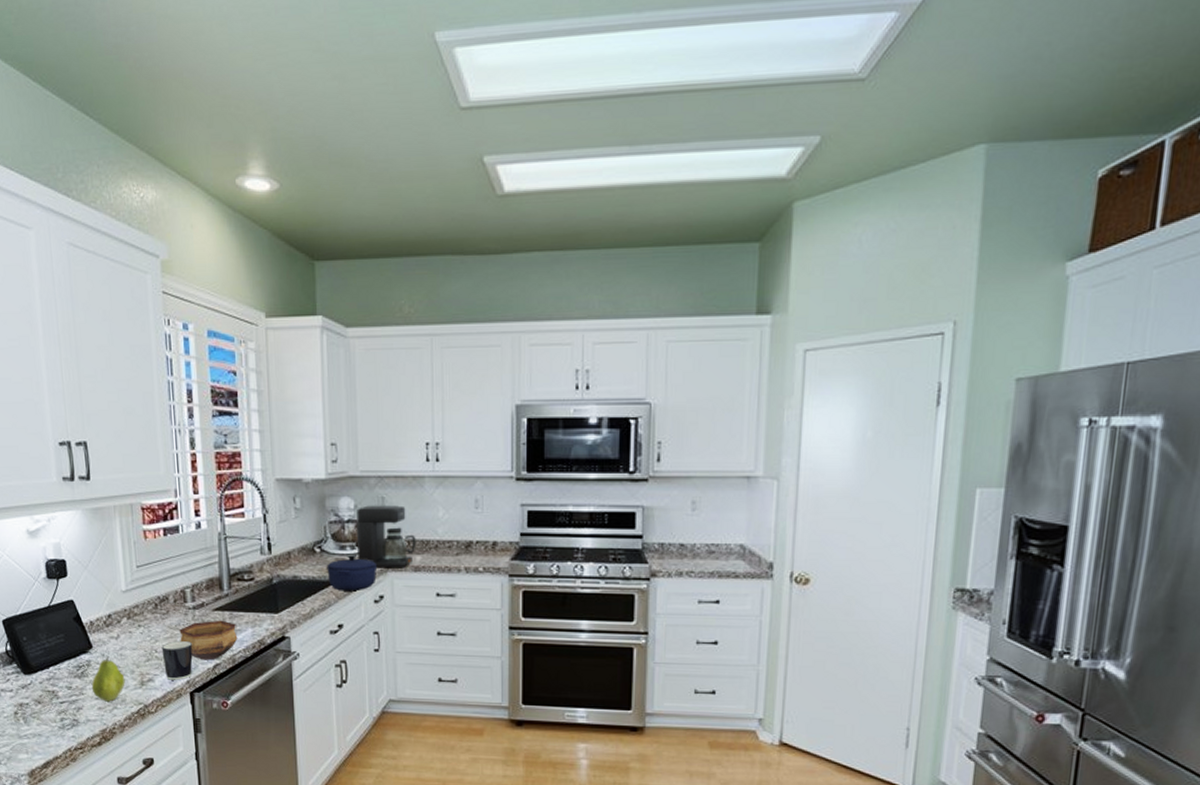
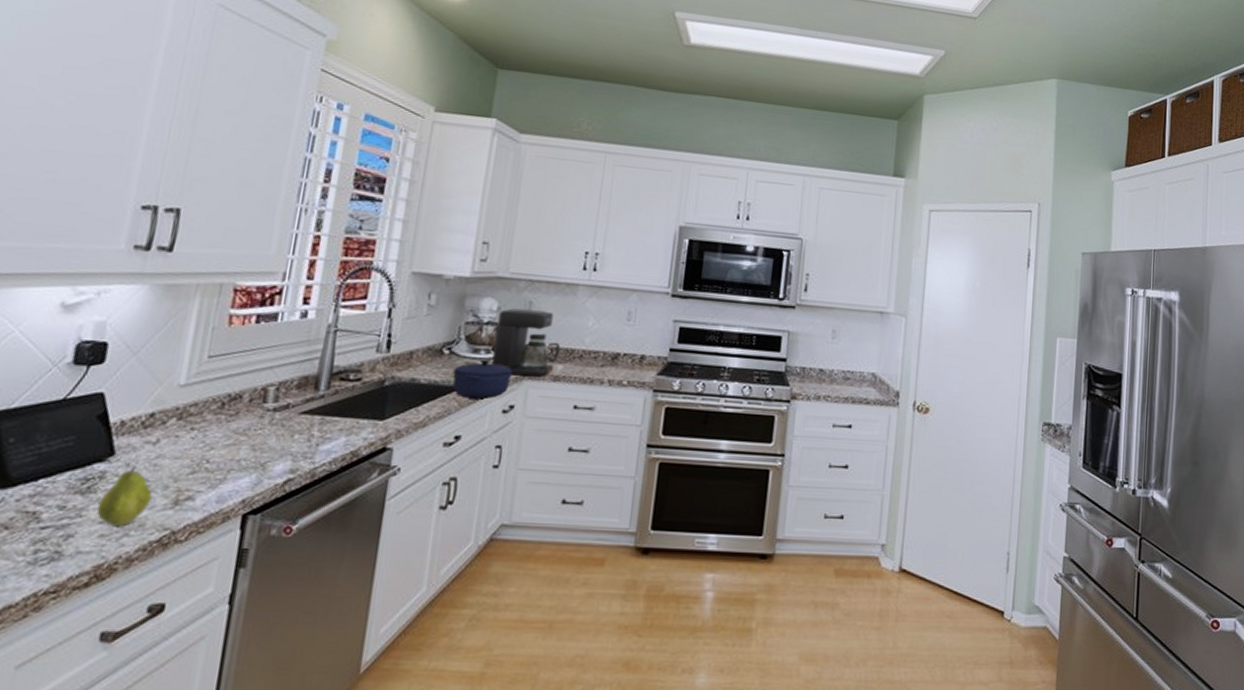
mug: present [161,641,193,680] -> none [213,449,263,499]
bowl: present [179,620,238,661] -> none [245,425,326,475]

